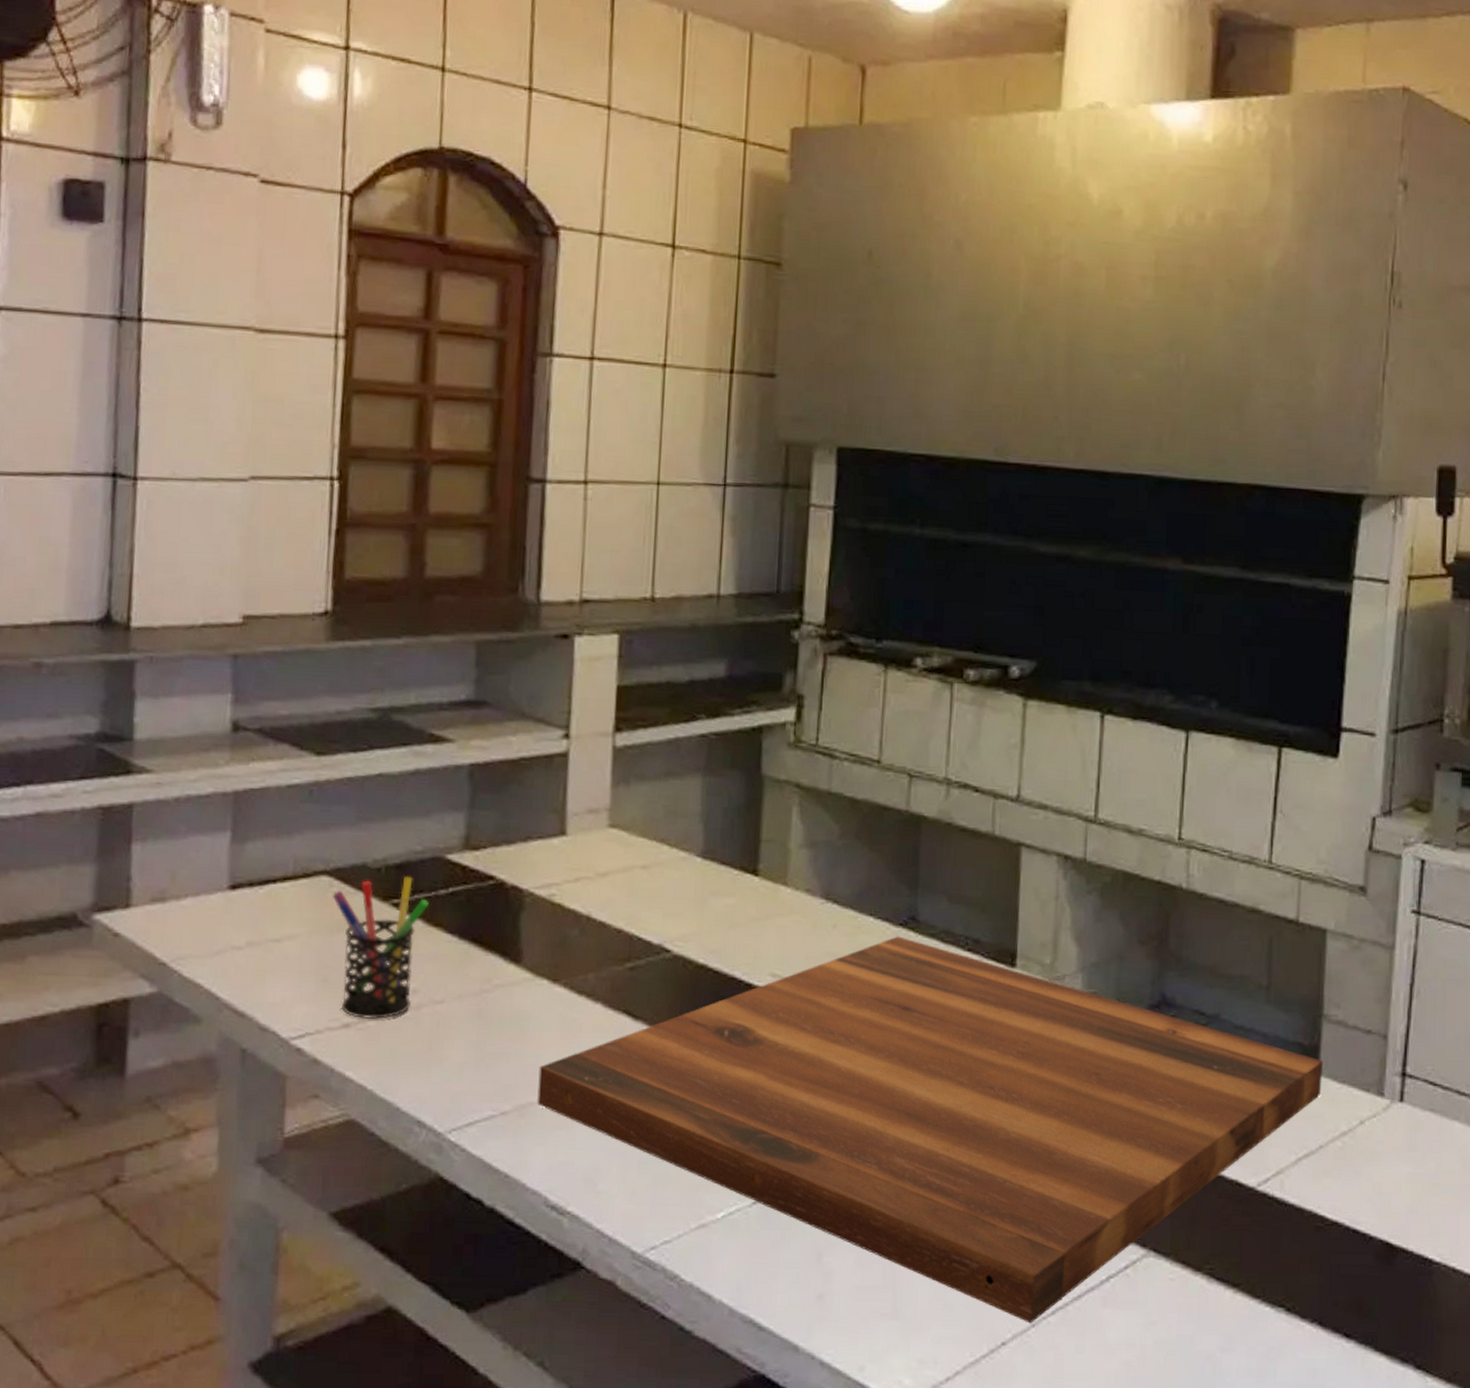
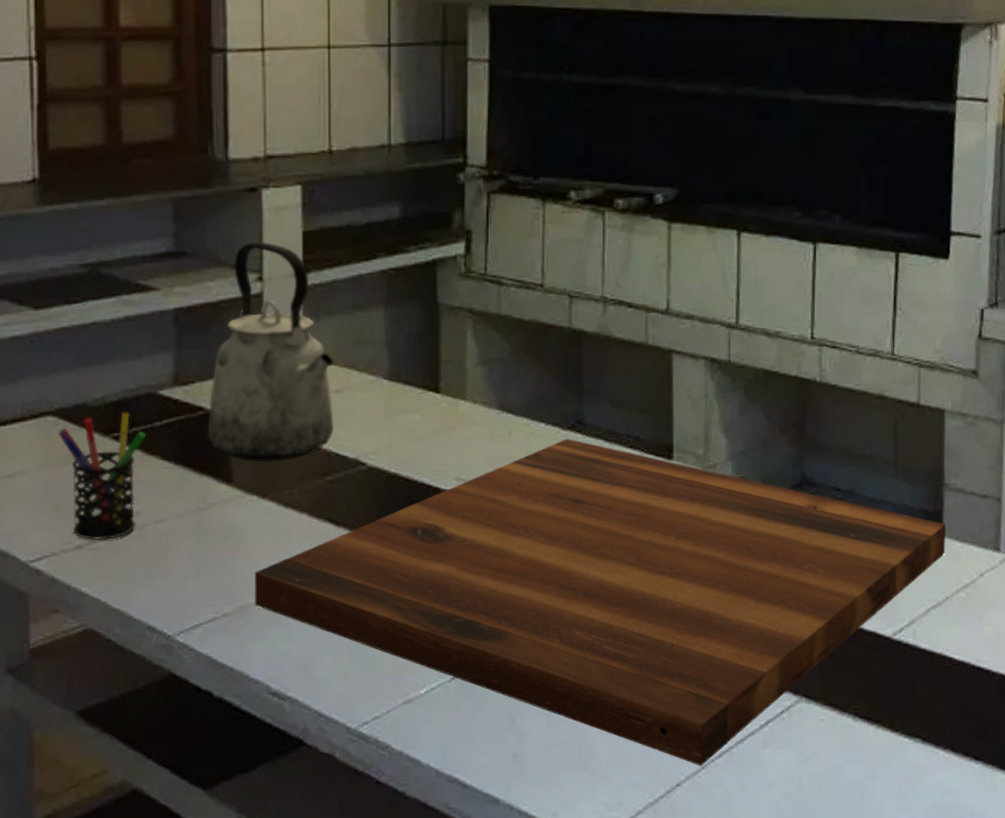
kettle: none [497,695,643,943] -> present [207,242,335,462]

